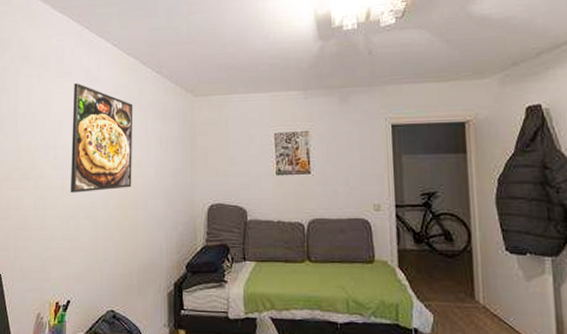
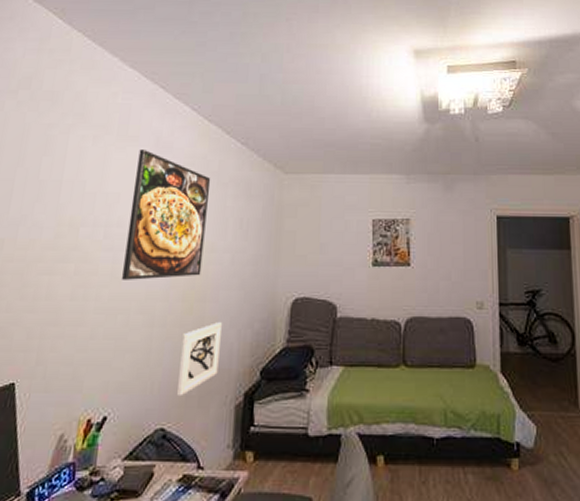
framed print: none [120,226,152,286] -> present [176,322,222,397]

